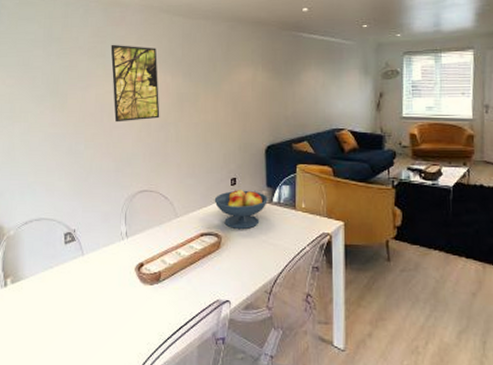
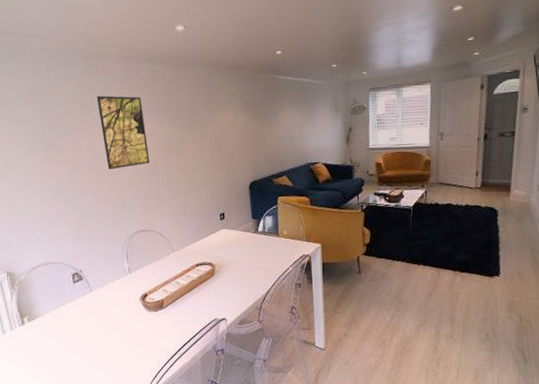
fruit bowl: present [214,190,268,229] -> none [206,222,254,257]

